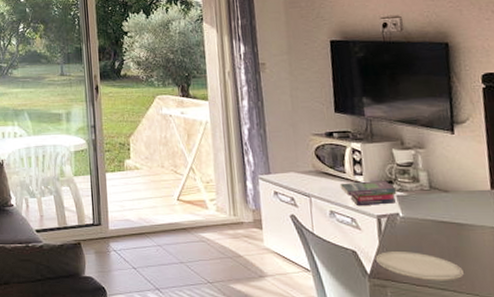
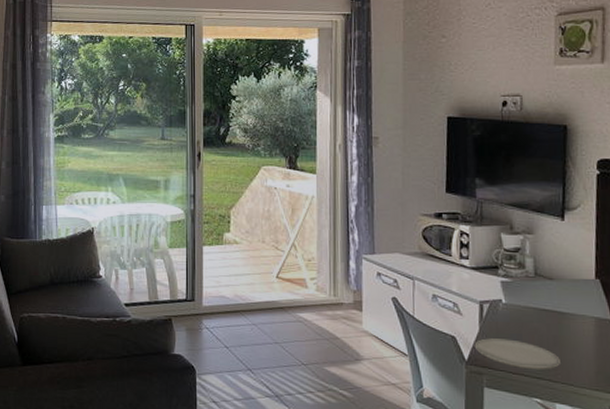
books: present [339,181,396,205] -> none [444,265,500,291]

